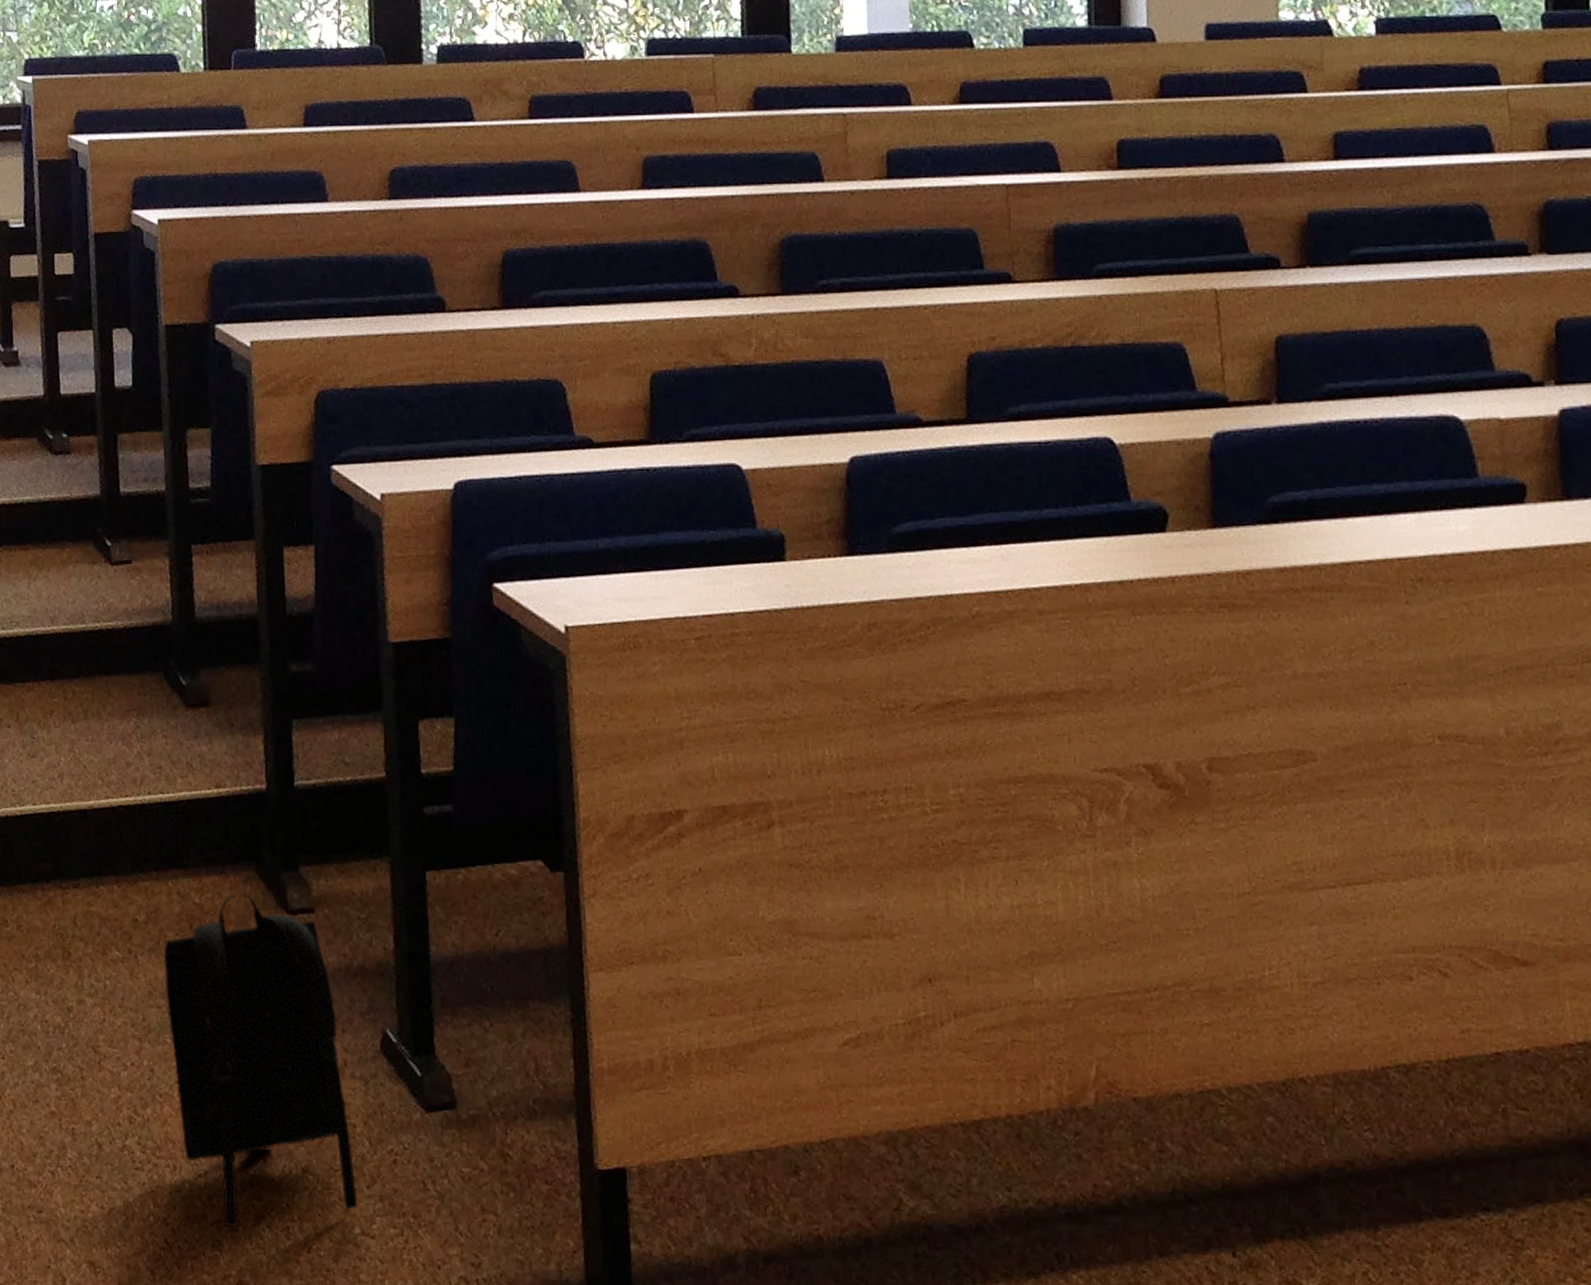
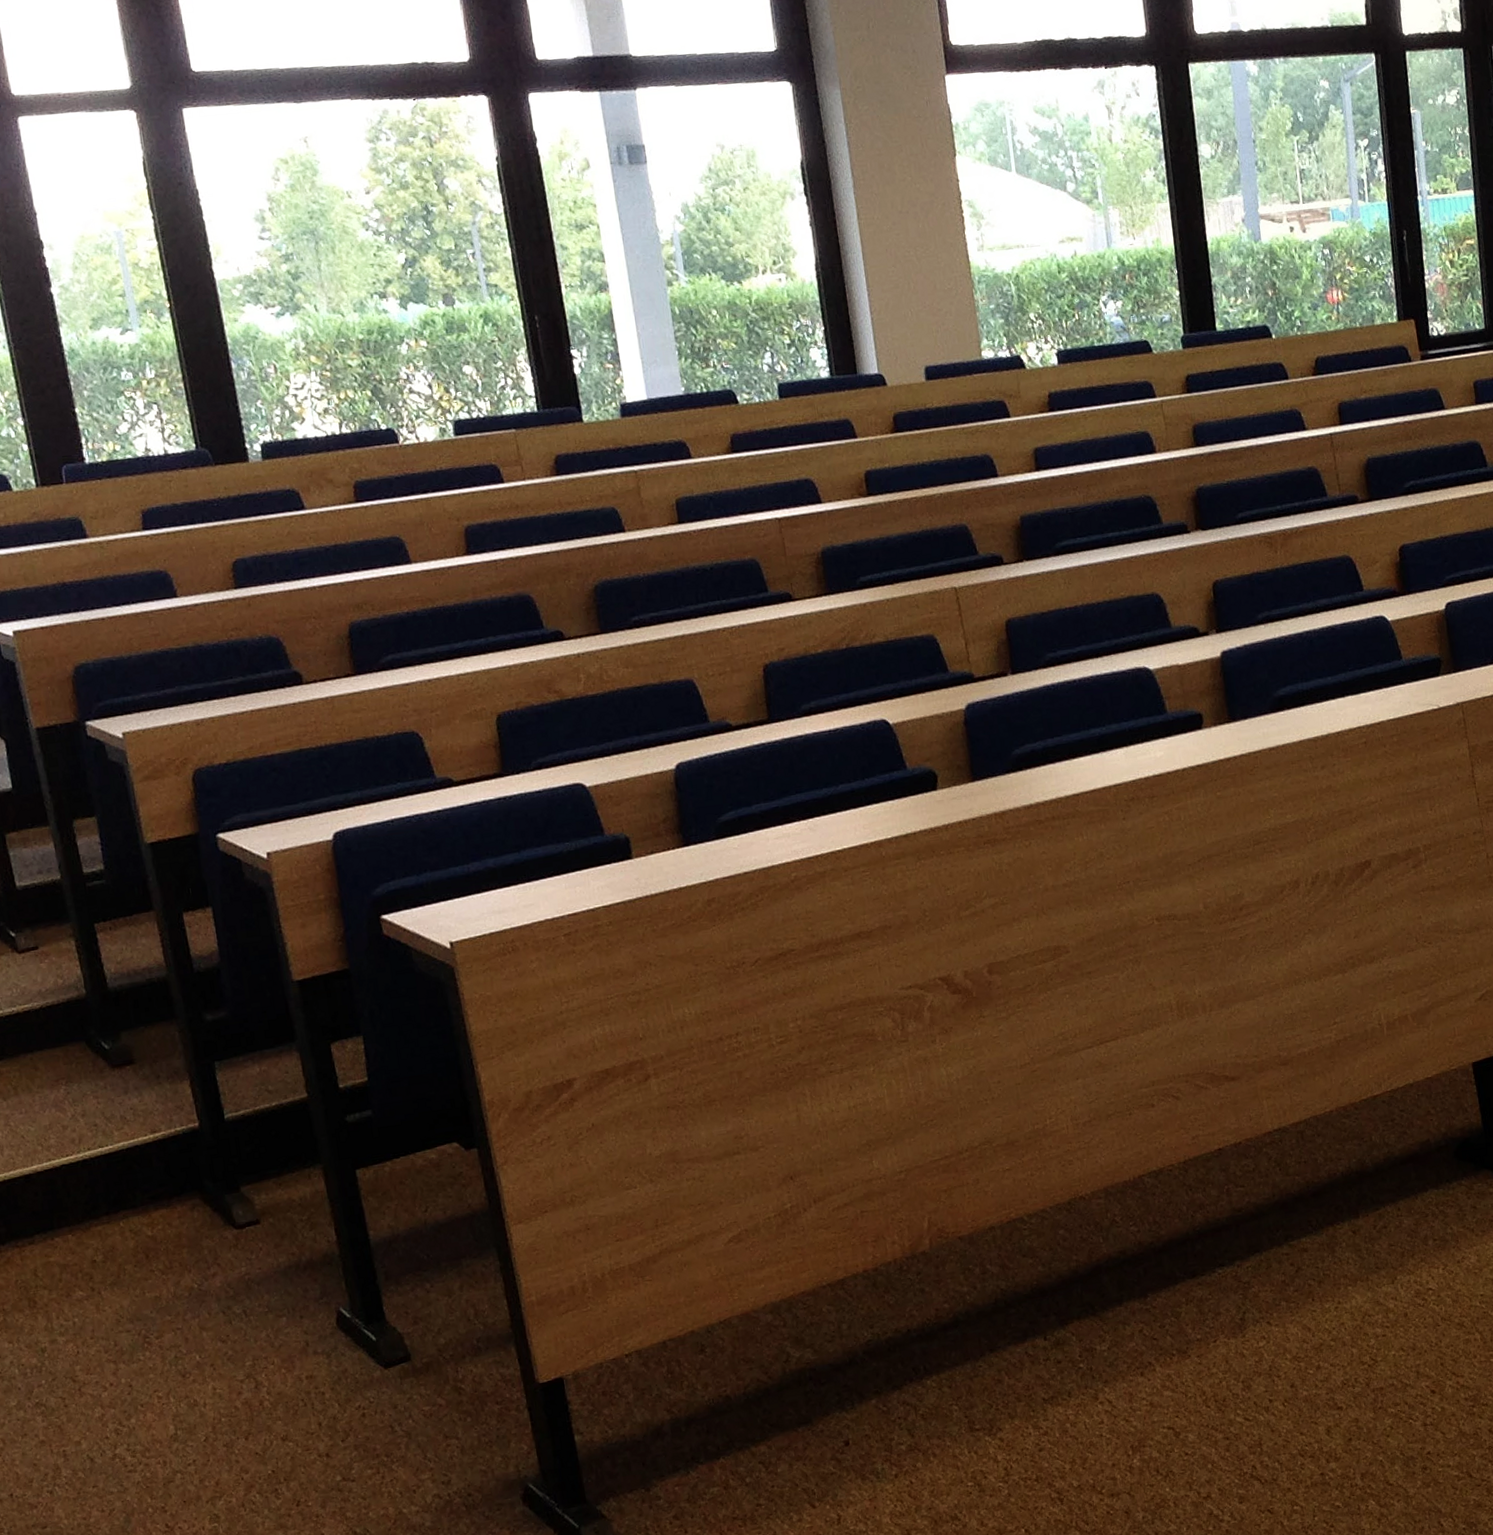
backpack: present [163,894,358,1227] -> none [125,1220,336,1502]

